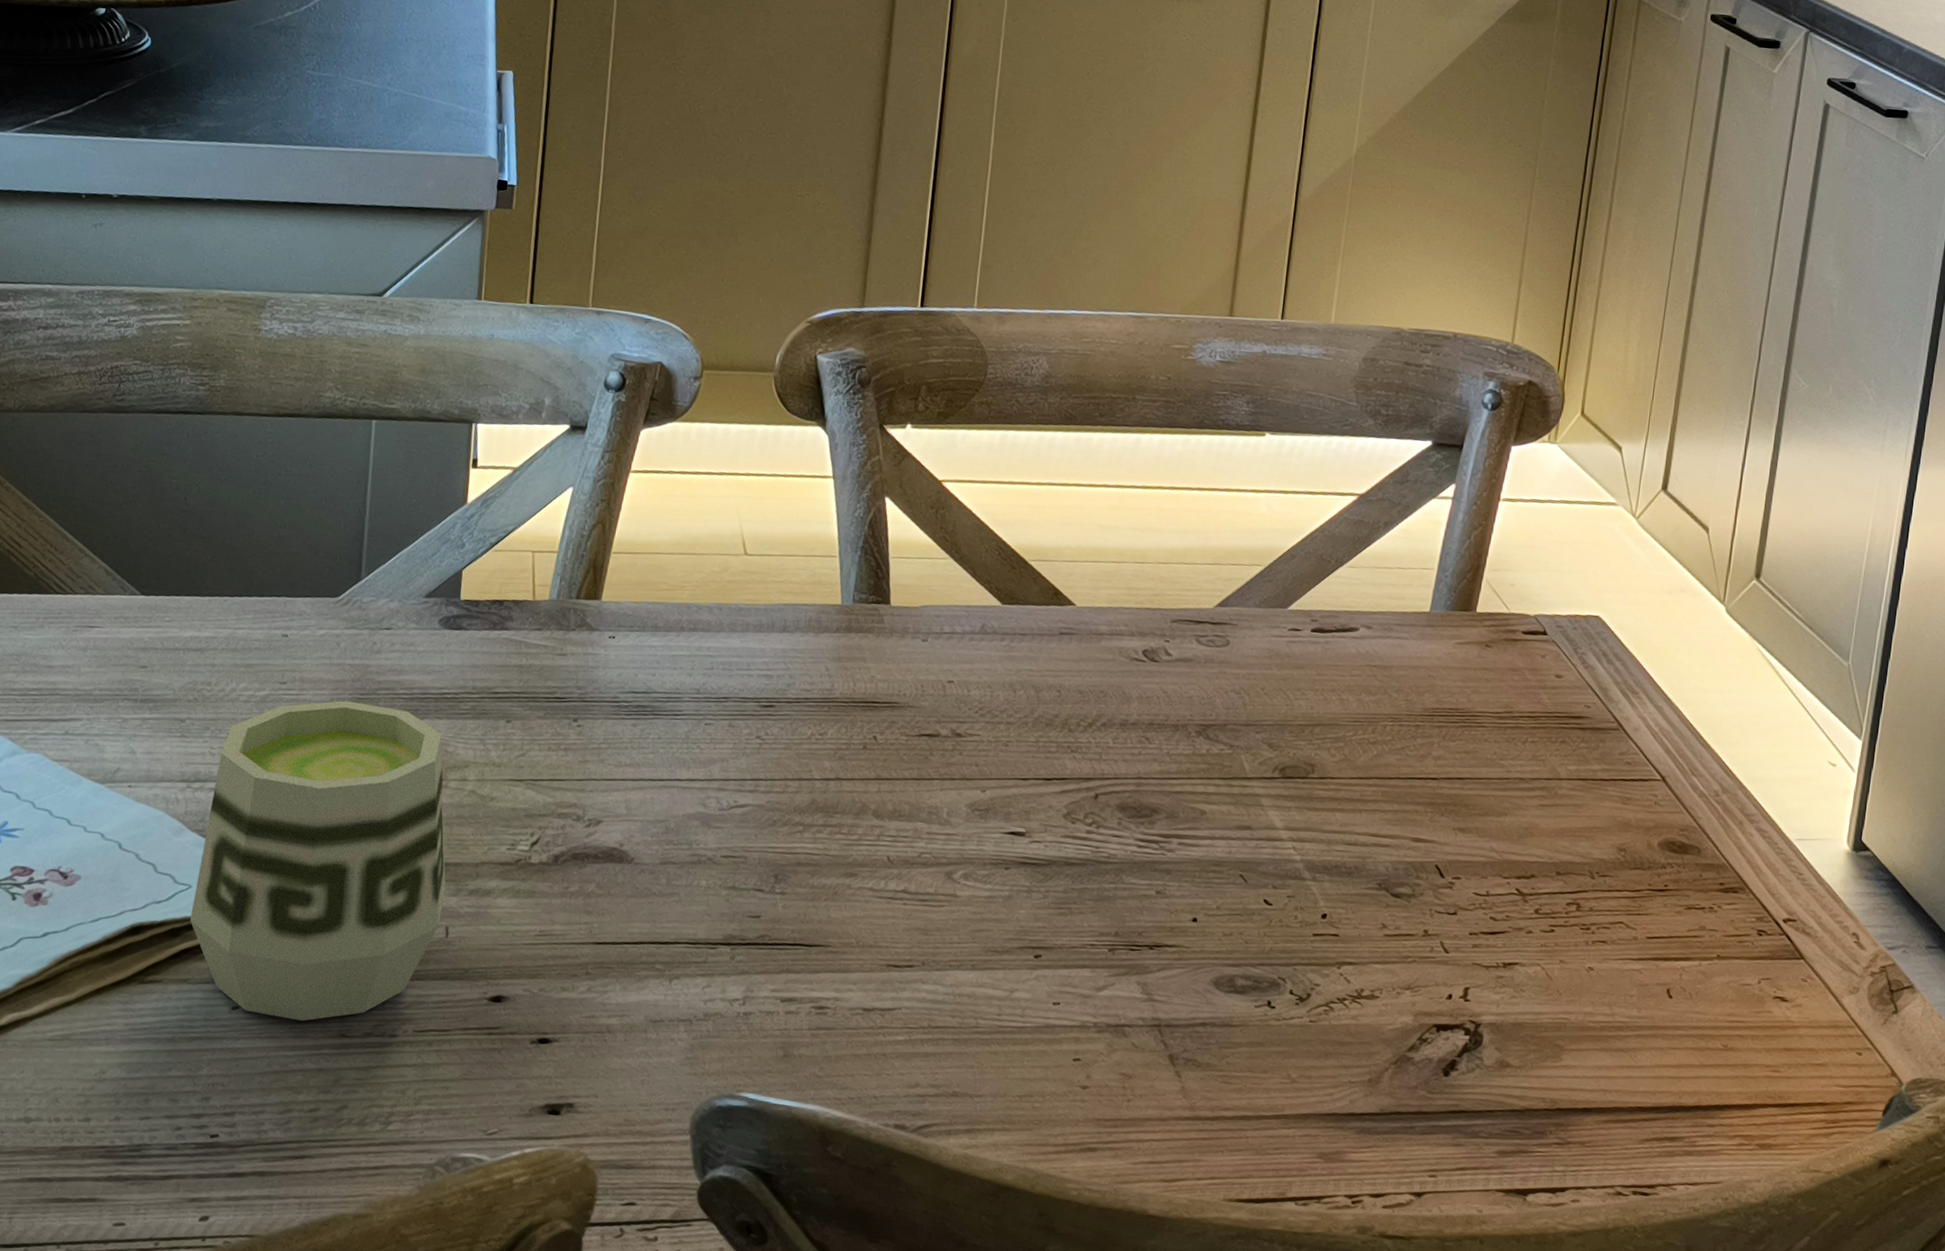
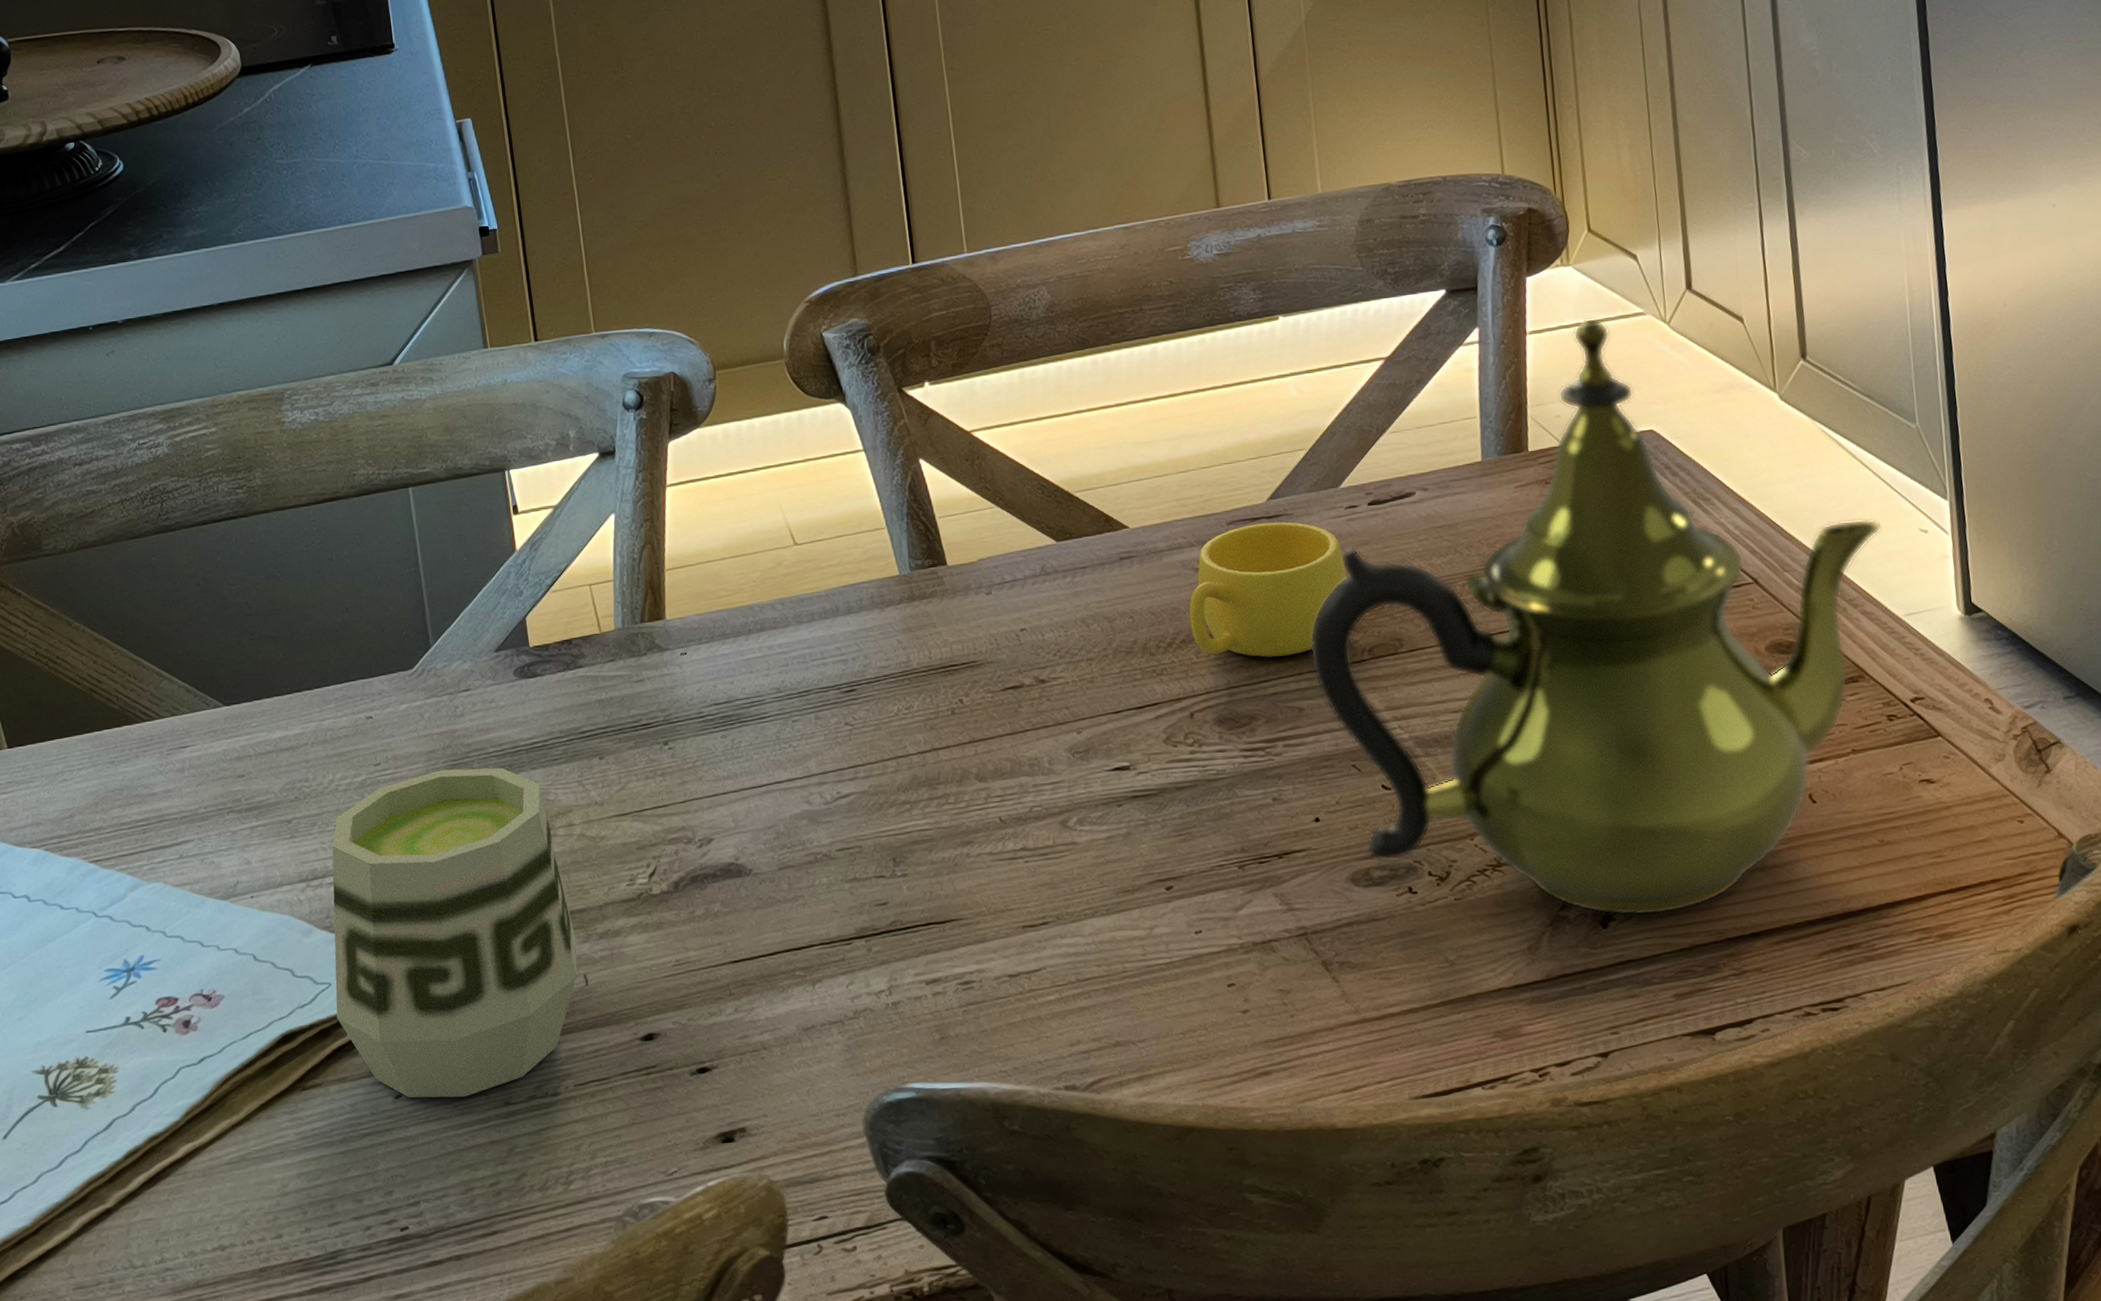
cup: none [1114,626,1277,759] -> present [1189,521,1347,657]
teapot: none [1222,497,1794,1074] -> present [1310,318,1882,916]

